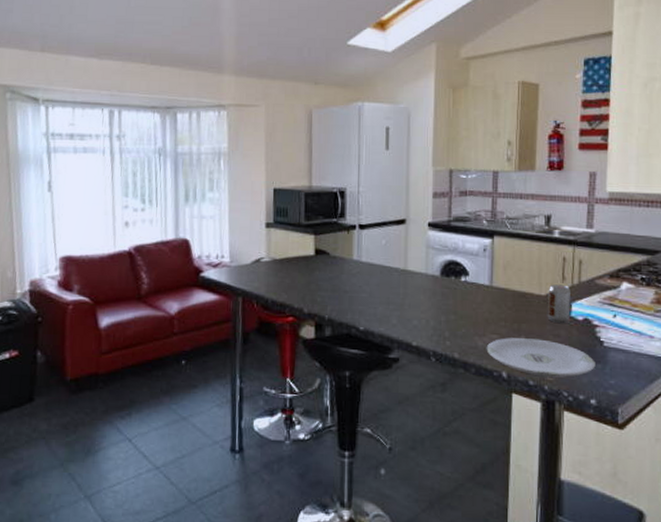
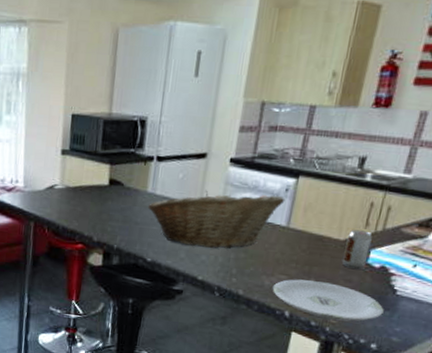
fruit basket: none [355,254,485,312] -> present [148,190,286,249]

